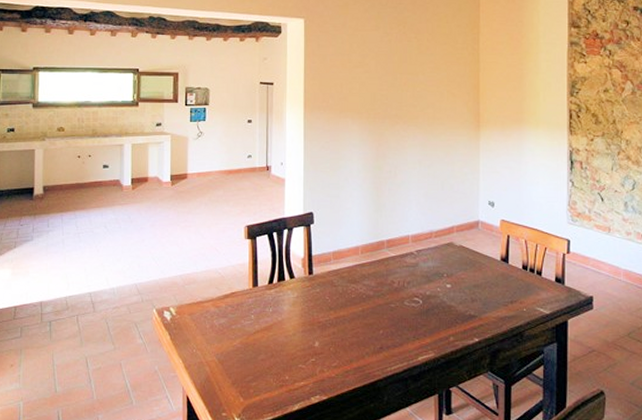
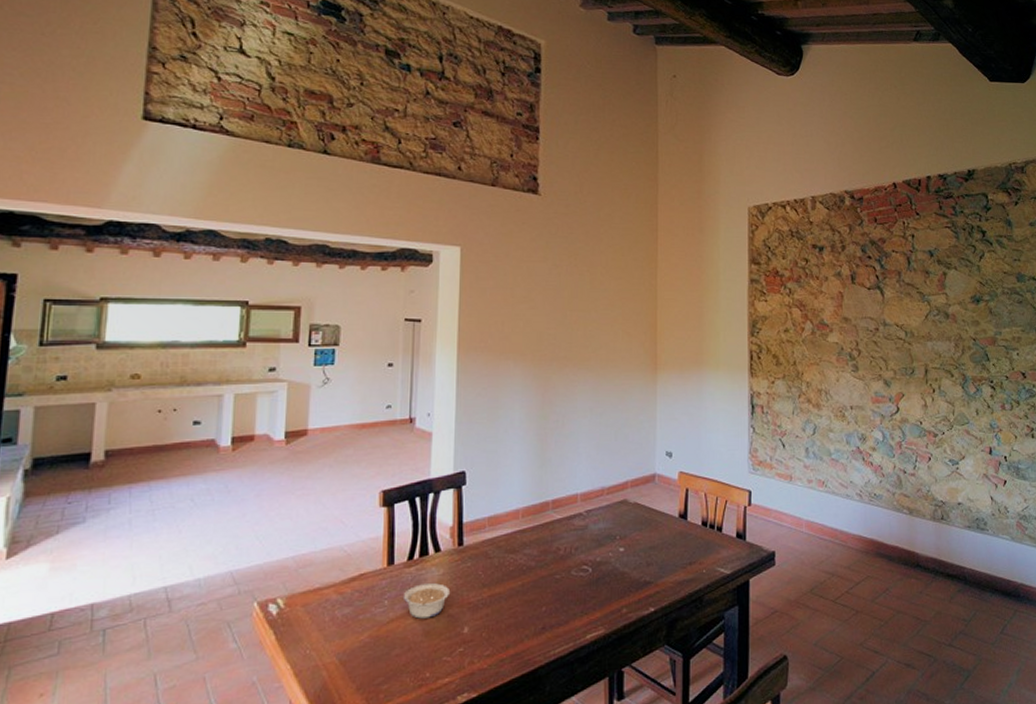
legume: none [265,304,304,332] -> present [402,583,451,619]

